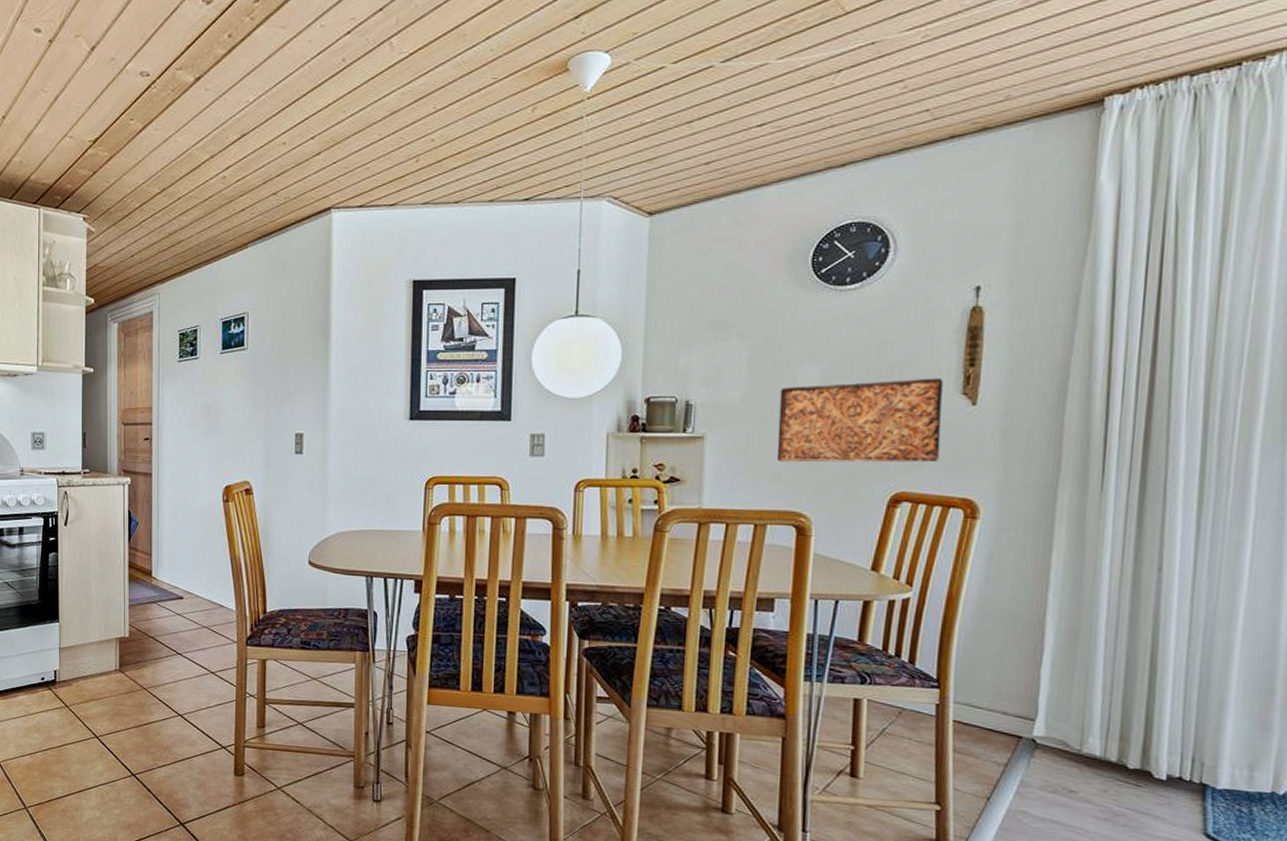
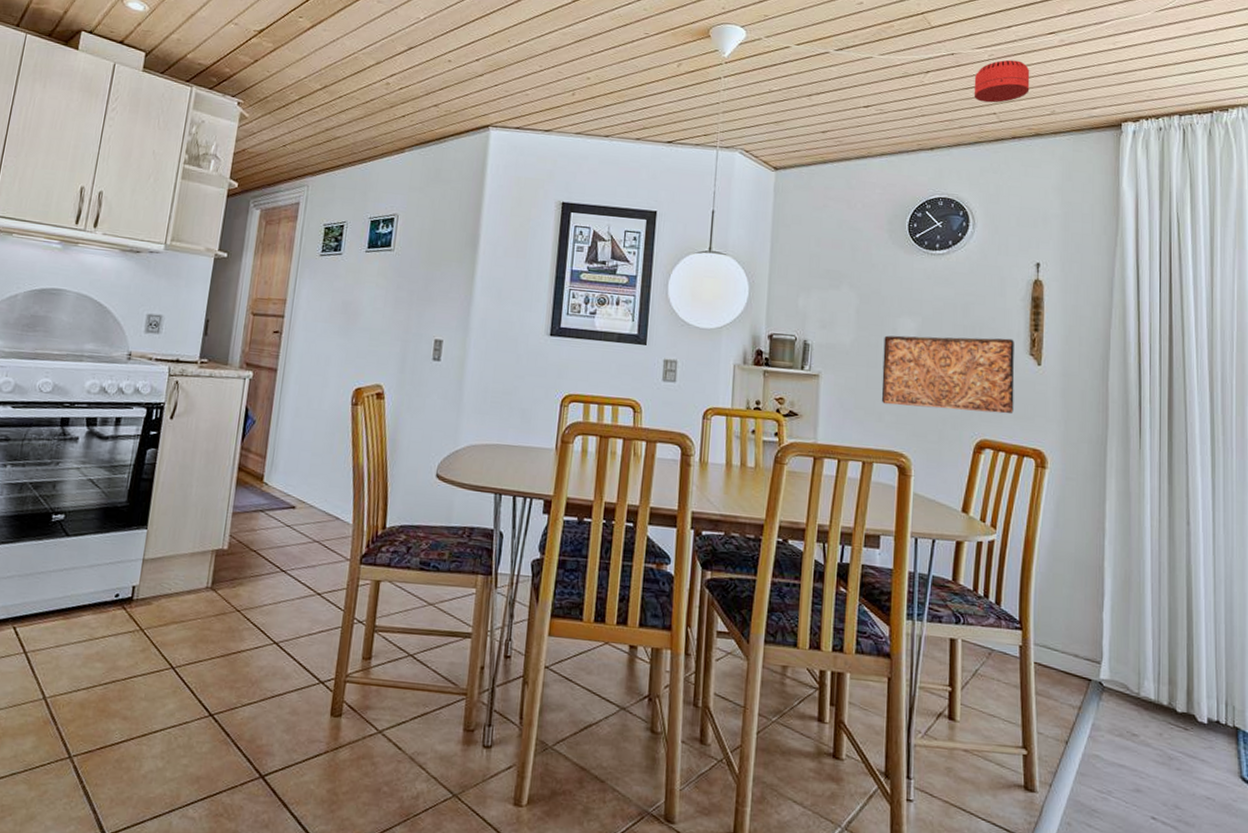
smoke detector: none [900,37,978,98] -> present [973,59,1030,103]

